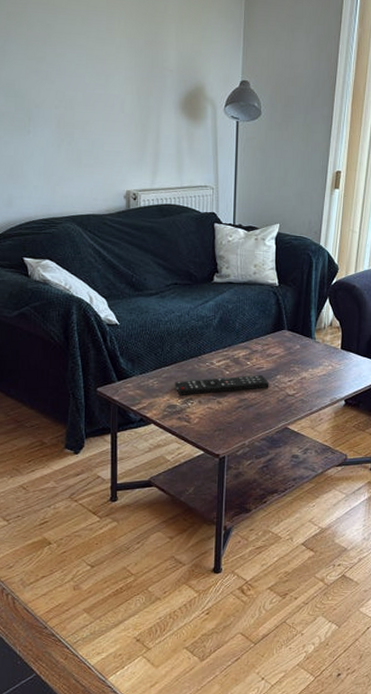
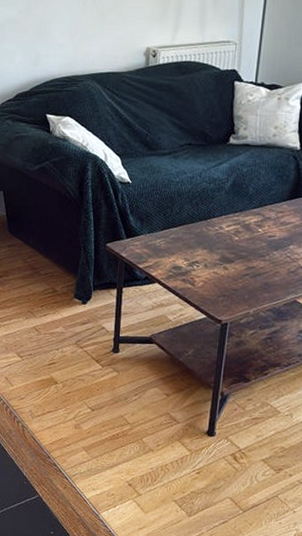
remote control: present [175,374,269,395] -> none [181,242,281,259]

